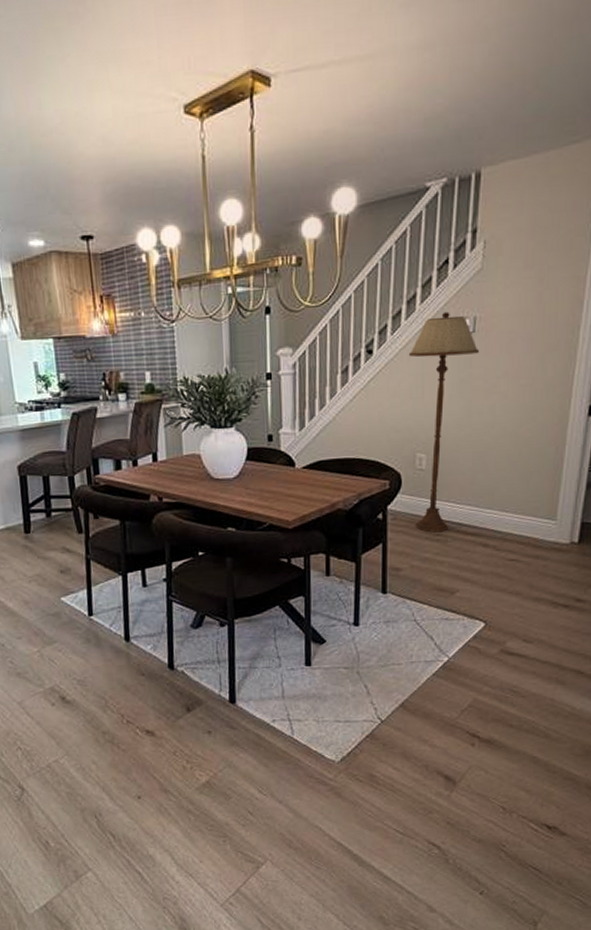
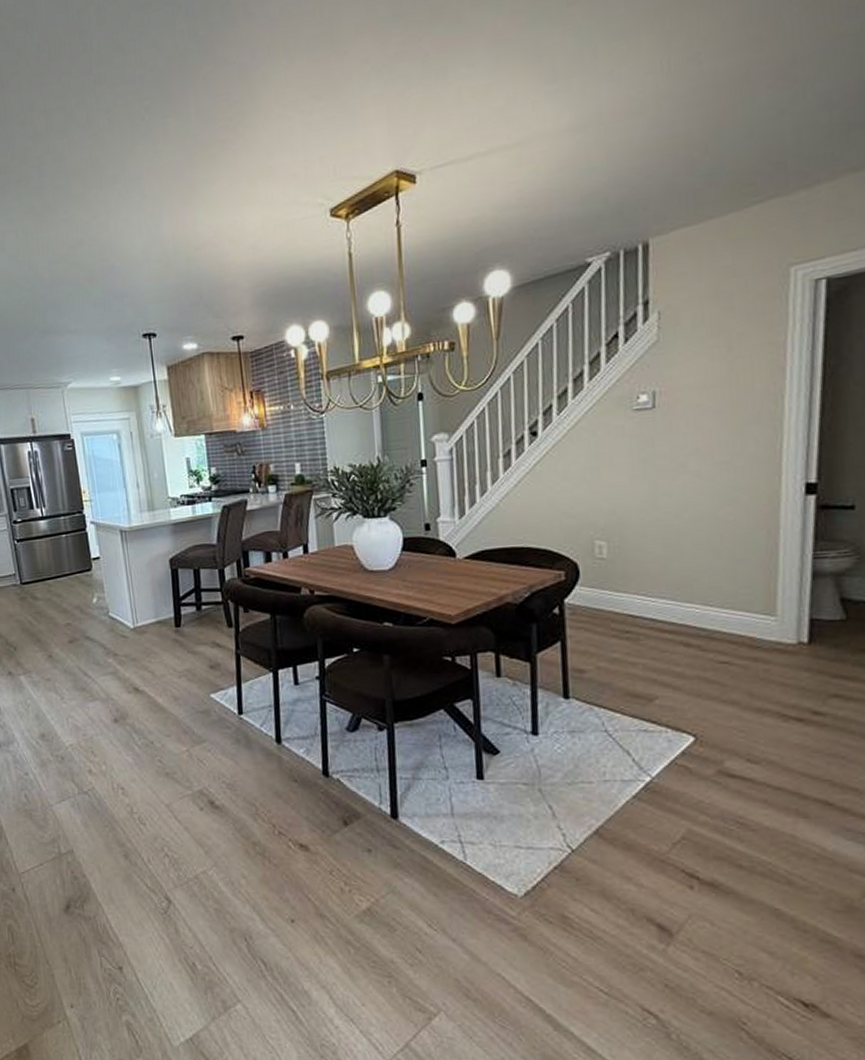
floor lamp: present [408,311,480,533] -> none [578,387,663,630]

